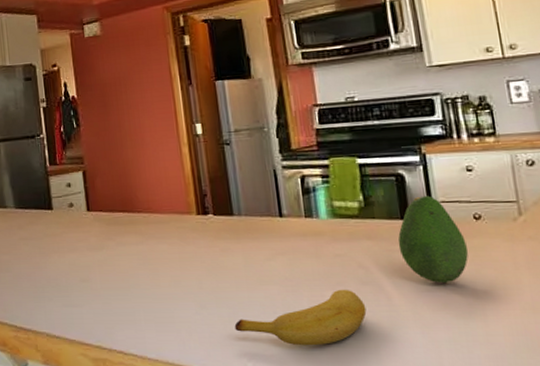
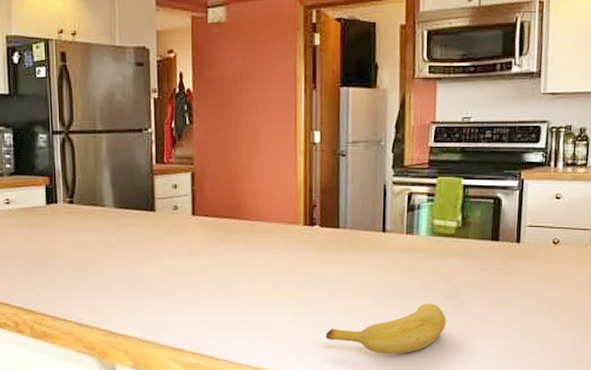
fruit: present [398,195,469,284] -> none [484,219,542,301]

